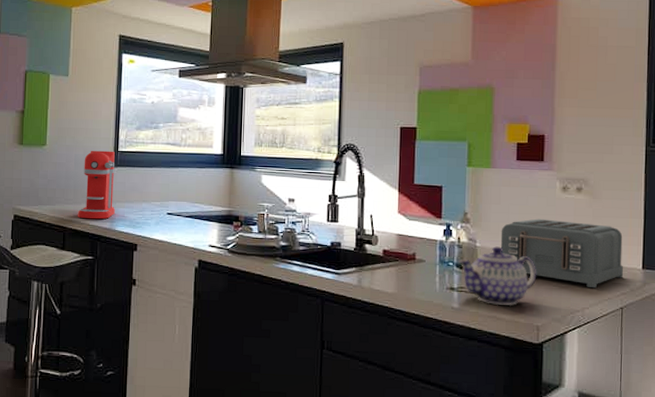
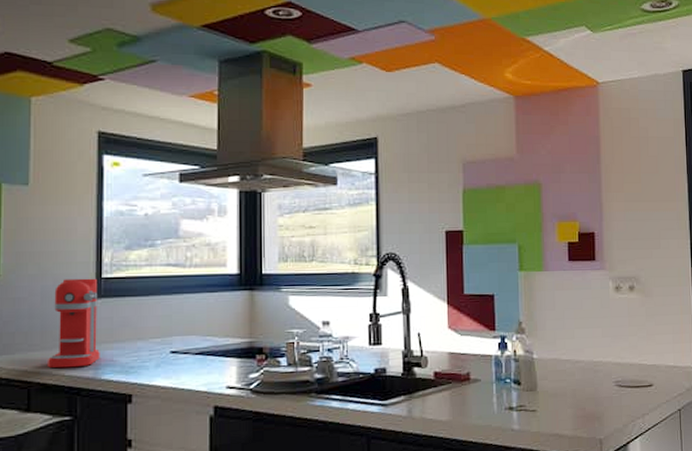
teapot: present [457,246,537,306] -> none [515,356,597,421]
toaster: present [500,218,624,289] -> none [557,322,679,392]

